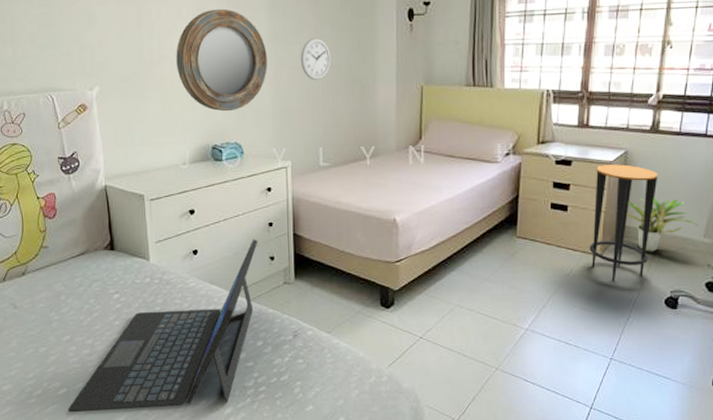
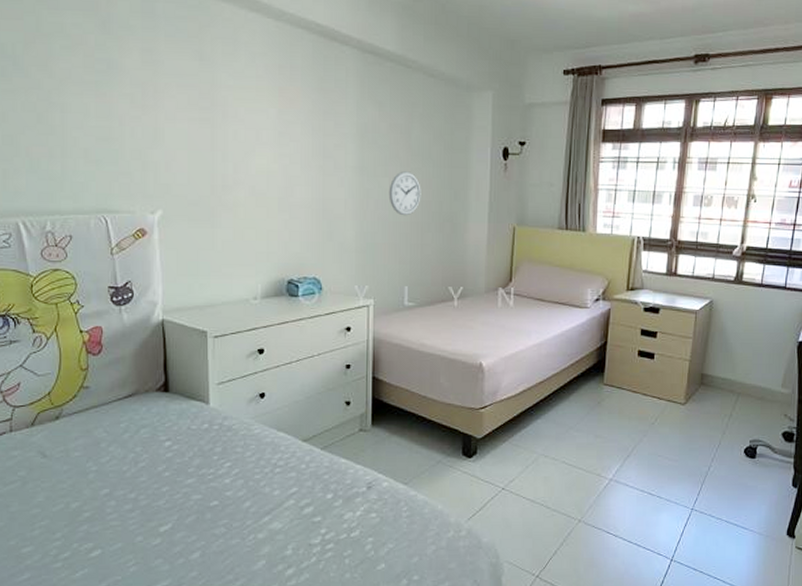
laptop: present [67,239,258,413] -> none [100,382,333,578]
home mirror: present [176,8,267,112] -> none [253,134,353,244]
side table: present [589,164,658,282] -> none [674,313,741,431]
potted plant: present [615,196,698,252] -> none [699,346,777,401]

